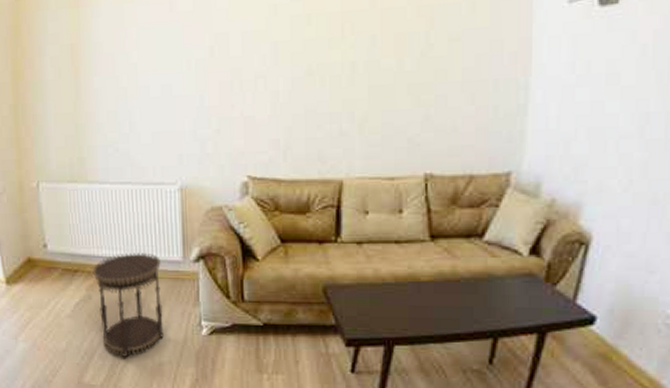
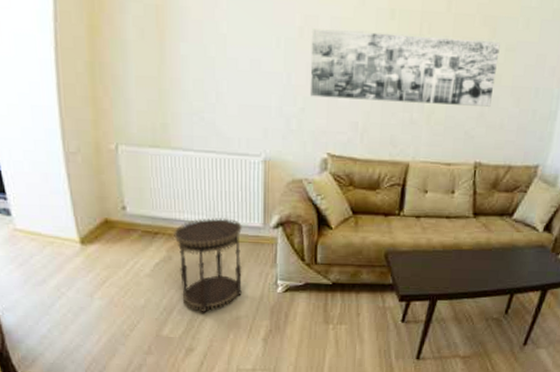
wall art: none [222,33,441,117] -> present [309,28,500,107]

